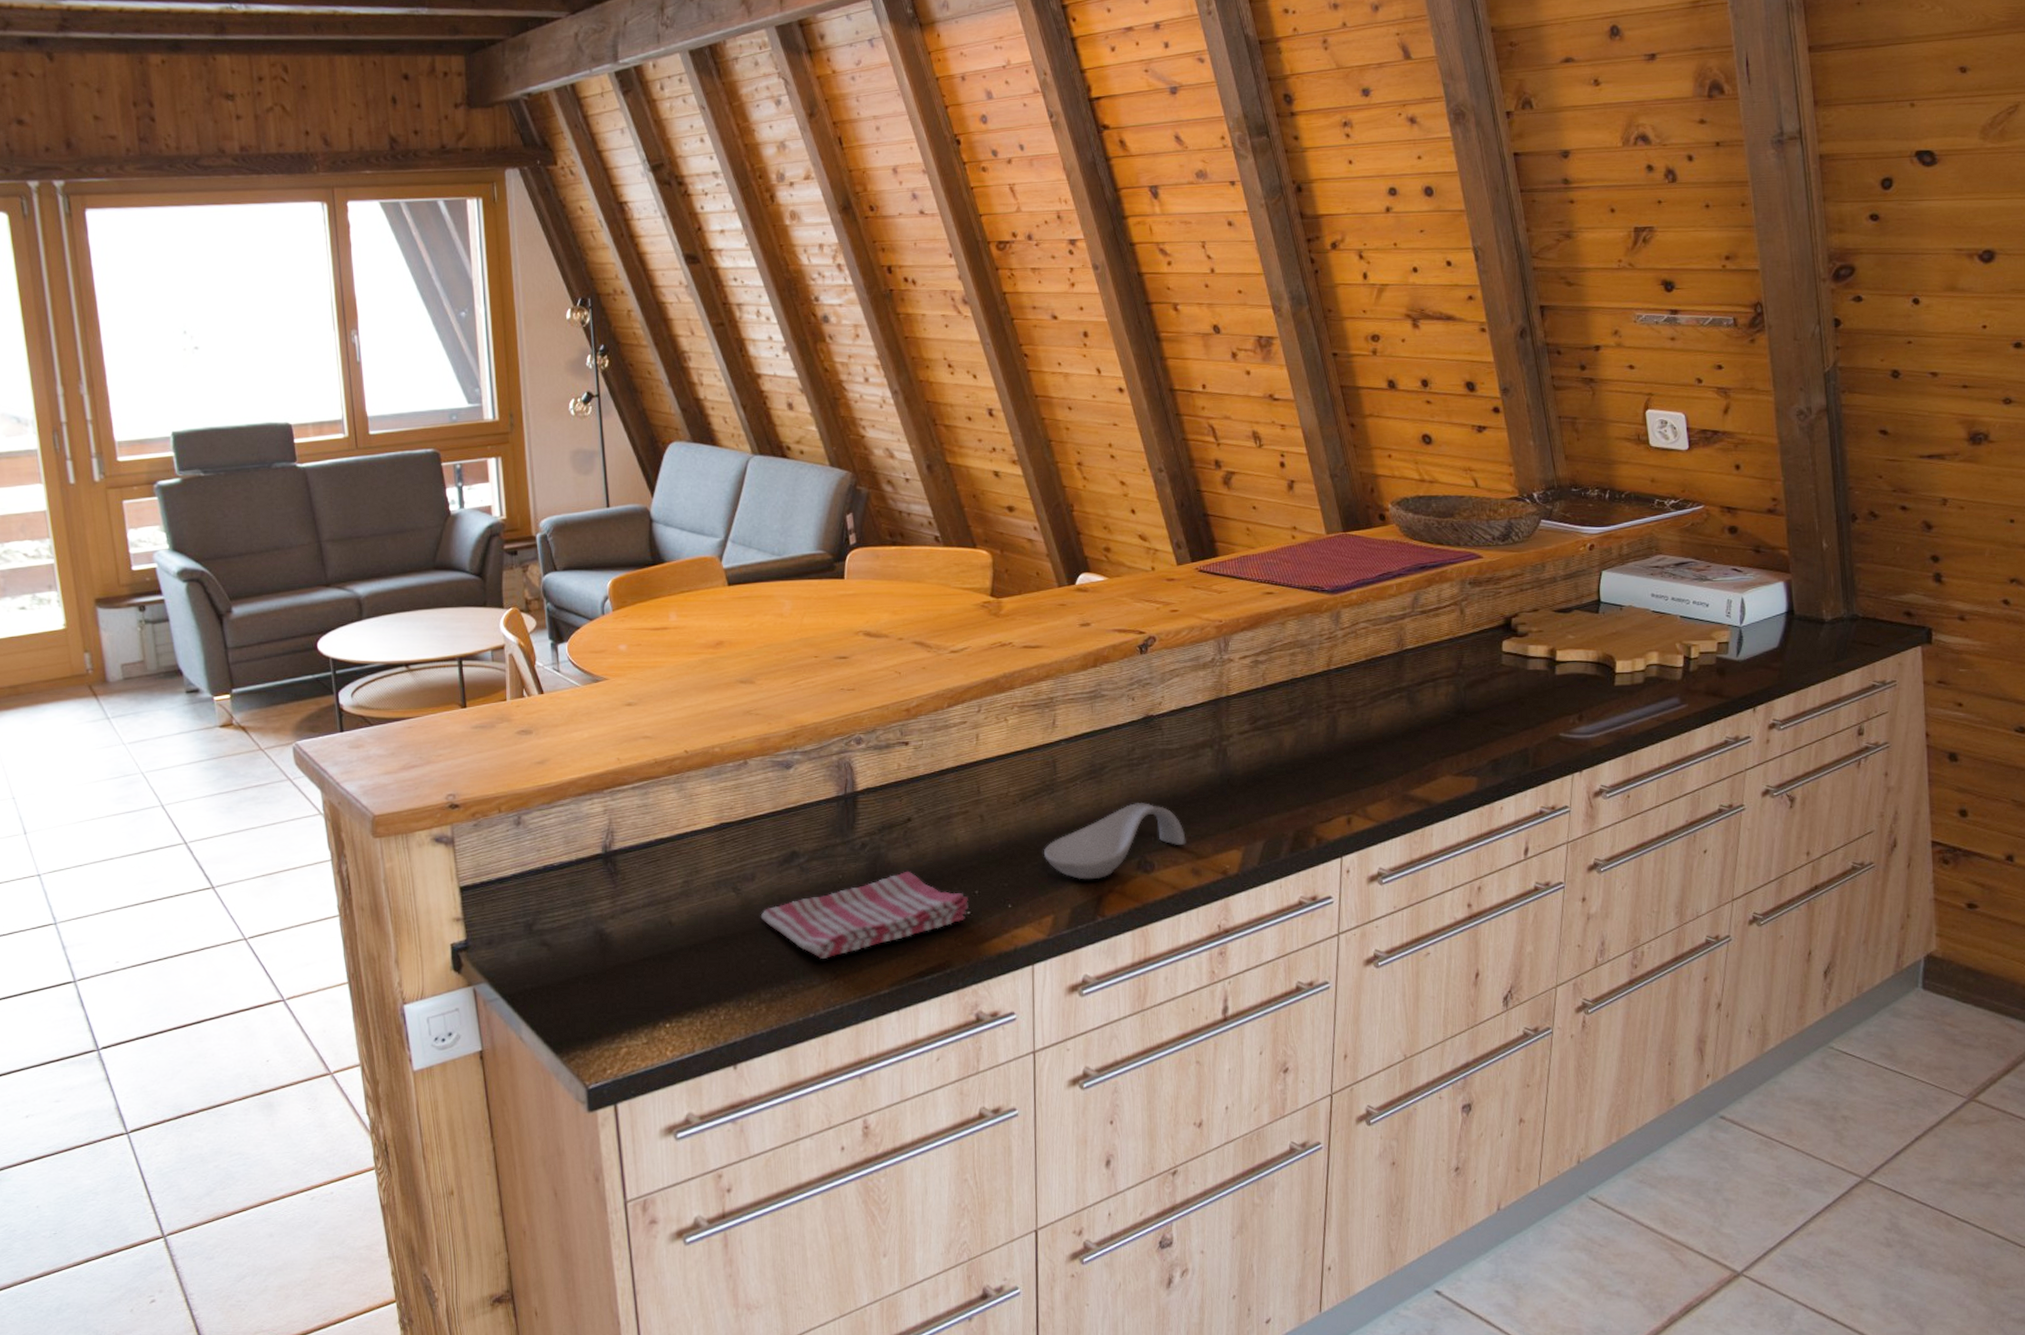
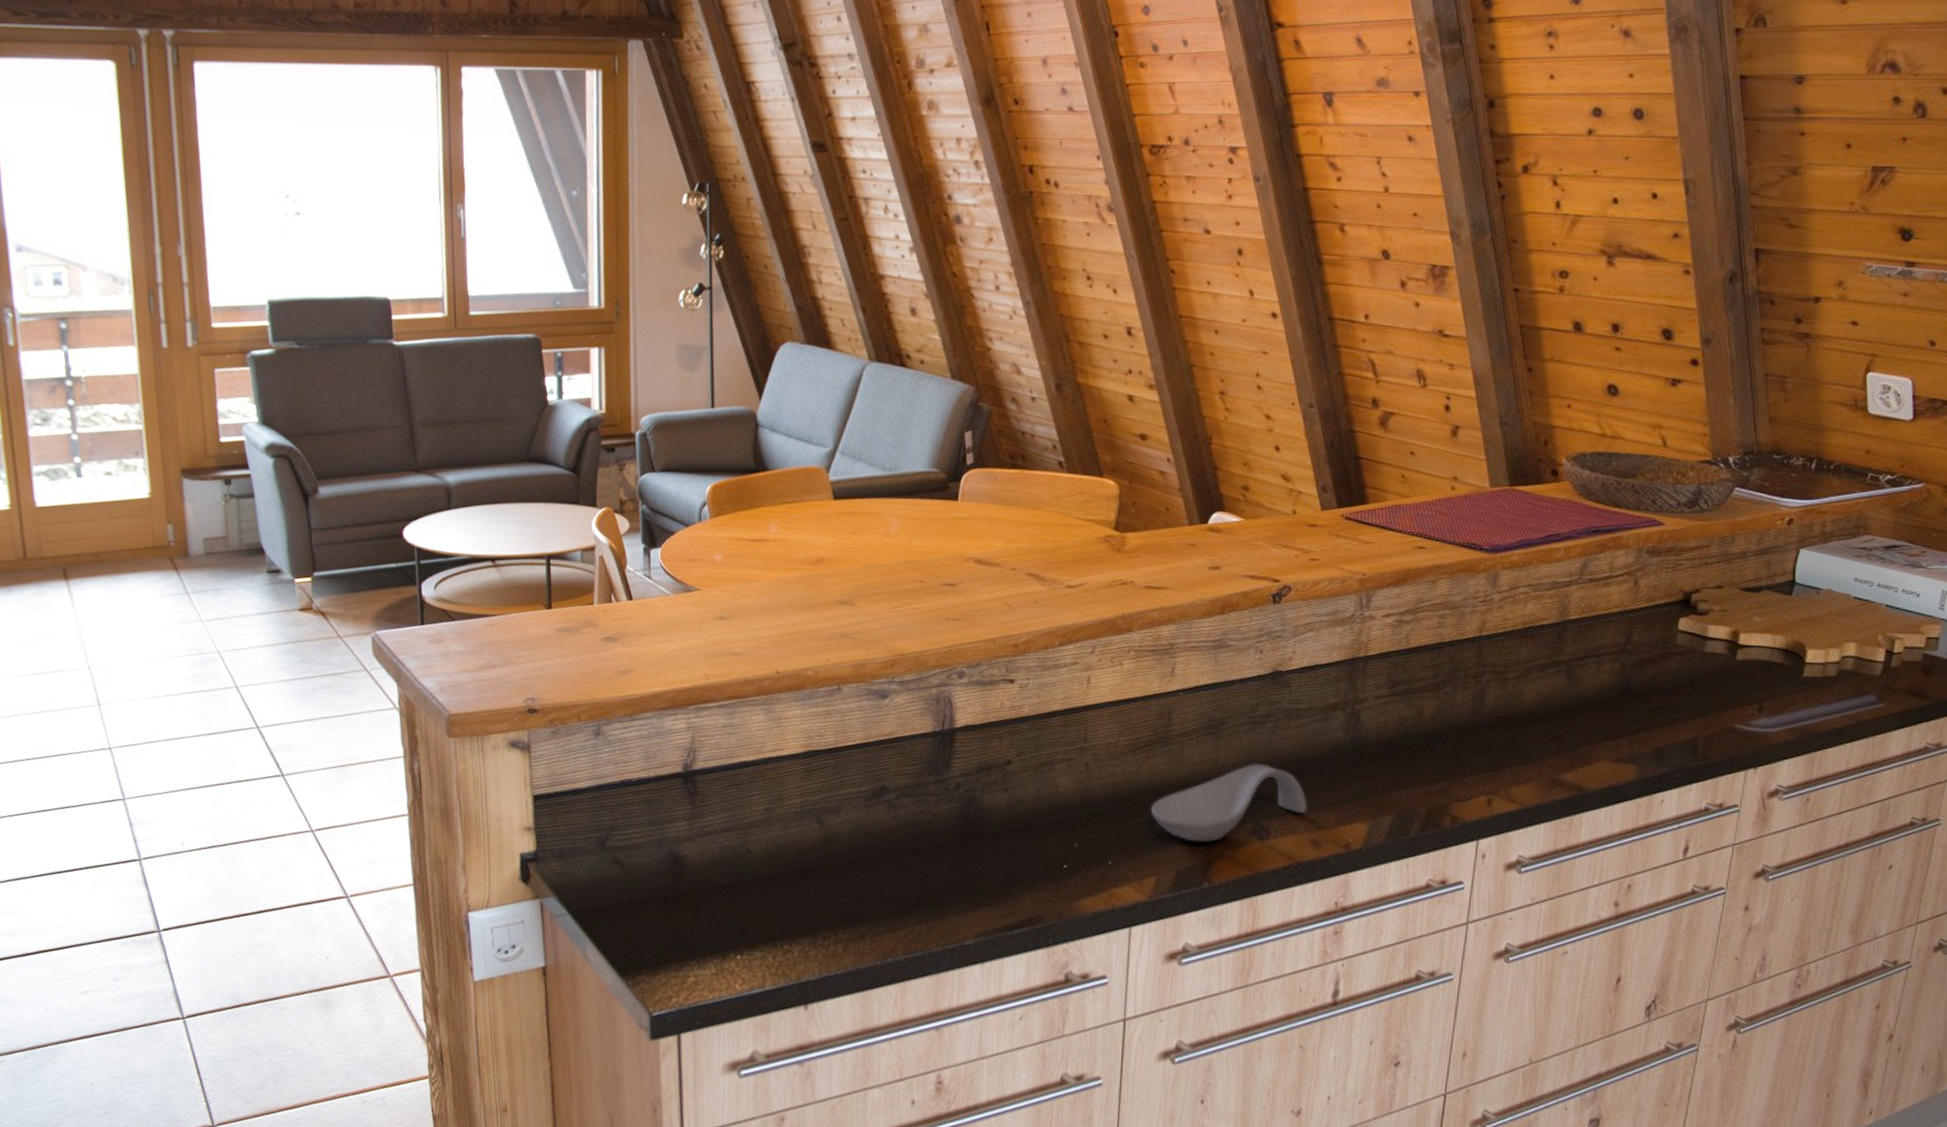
dish towel: present [760,871,969,959] -> none [843,816,1066,902]

